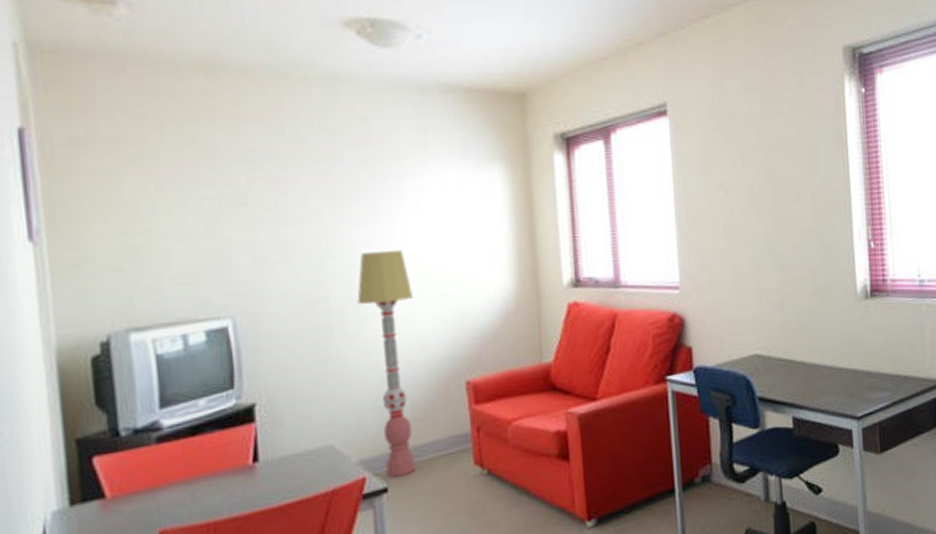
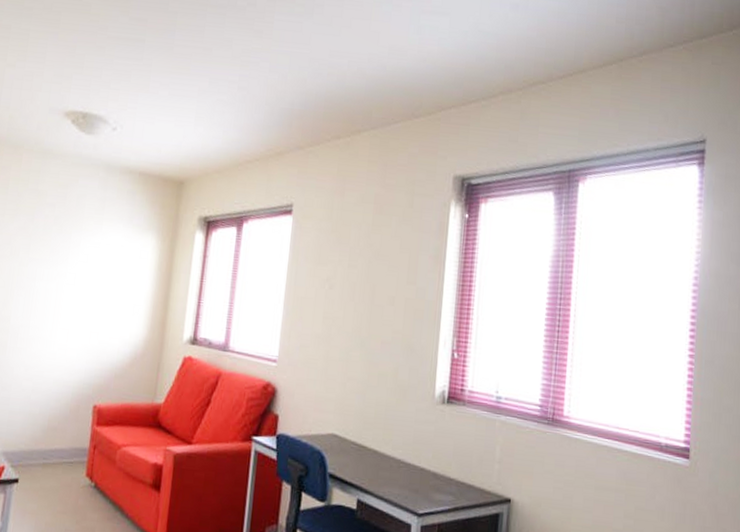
floor lamp: present [357,250,416,478] -> none [20,287,70,473]

